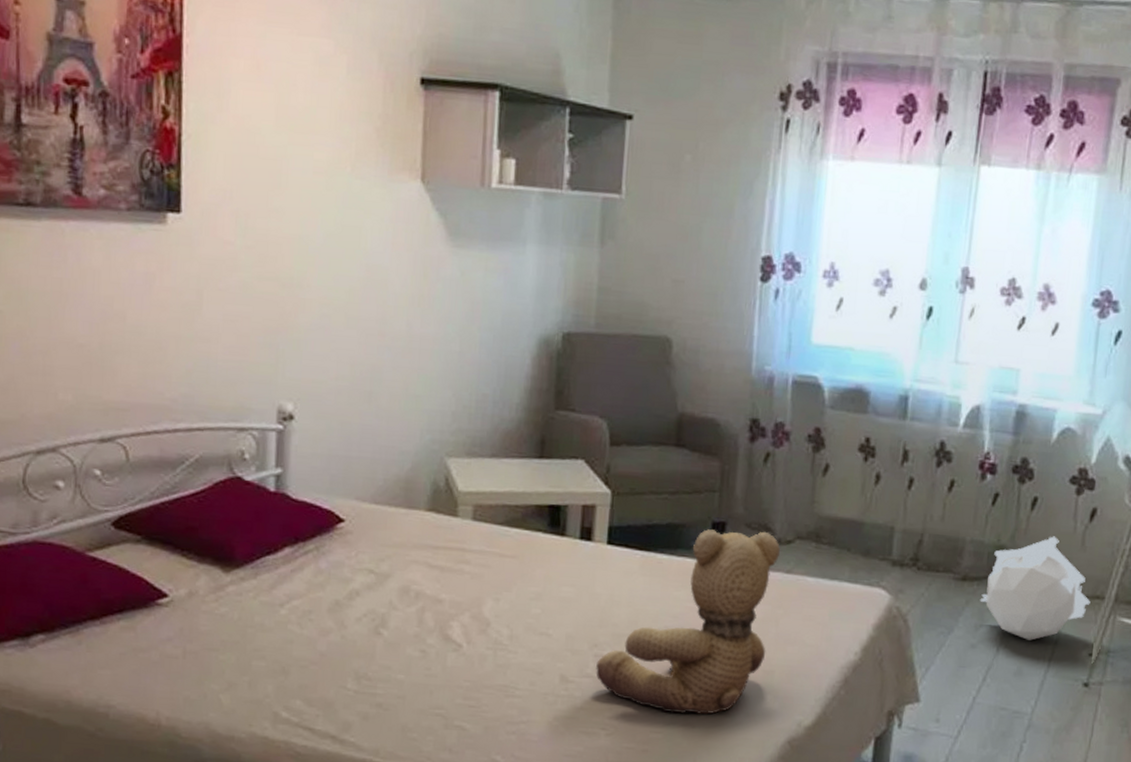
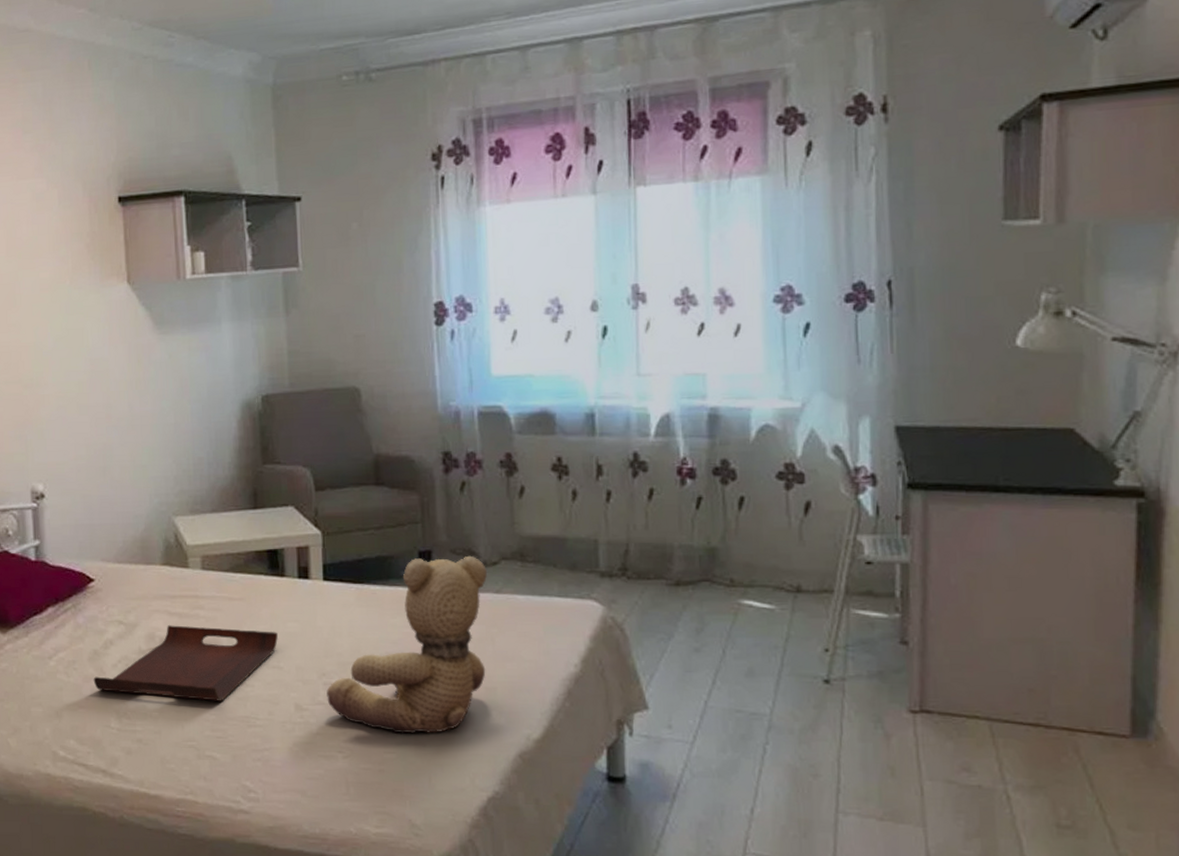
serving tray: none [331,579,550,667] -> present [93,625,278,701]
pouf: present [980,536,1091,640] -> none [697,533,818,640]

